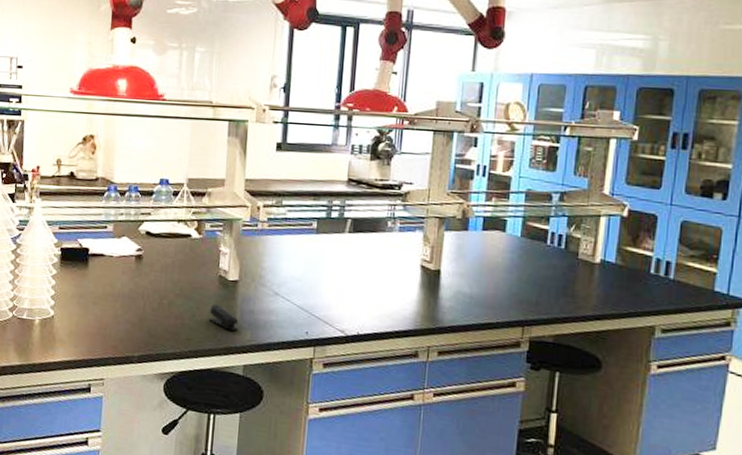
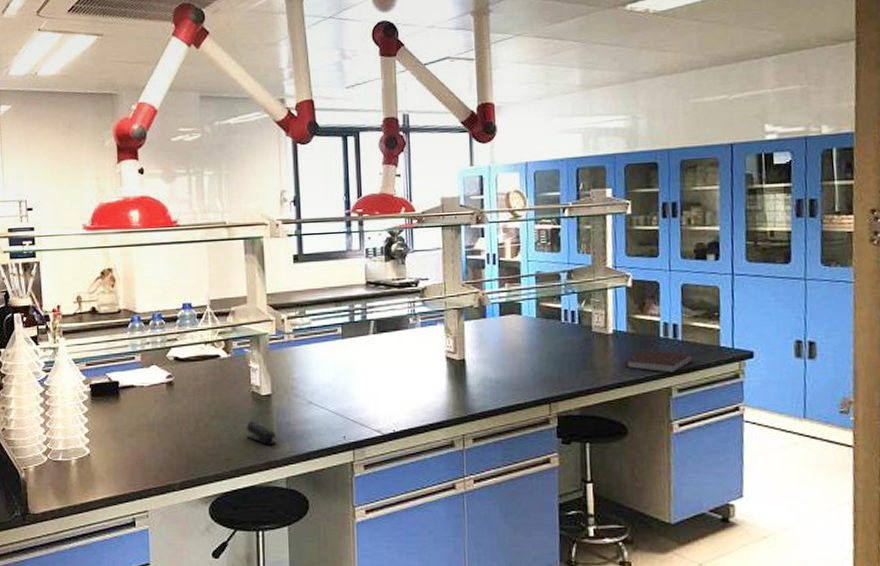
notebook: none [609,284,684,312] -> present [625,350,693,373]

